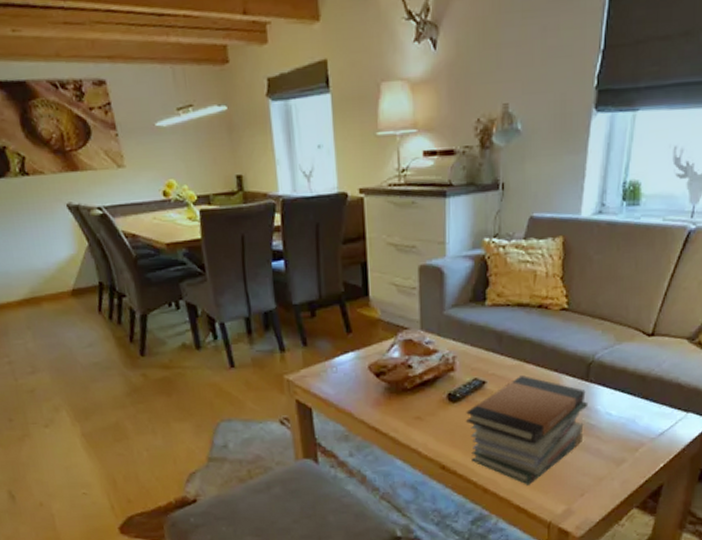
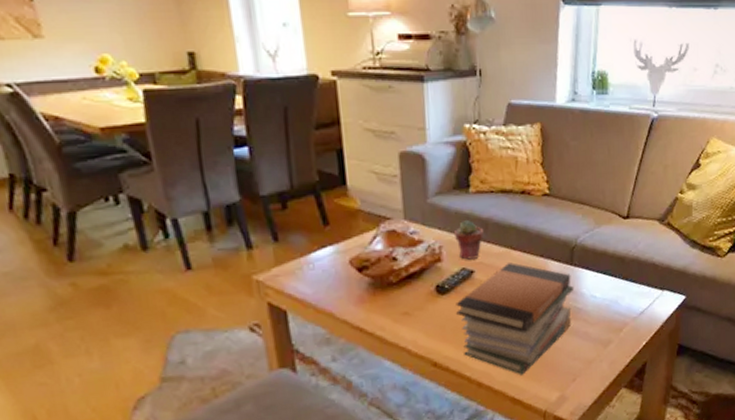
potted succulent: none [469,332,497,371] -> present [455,220,483,260]

